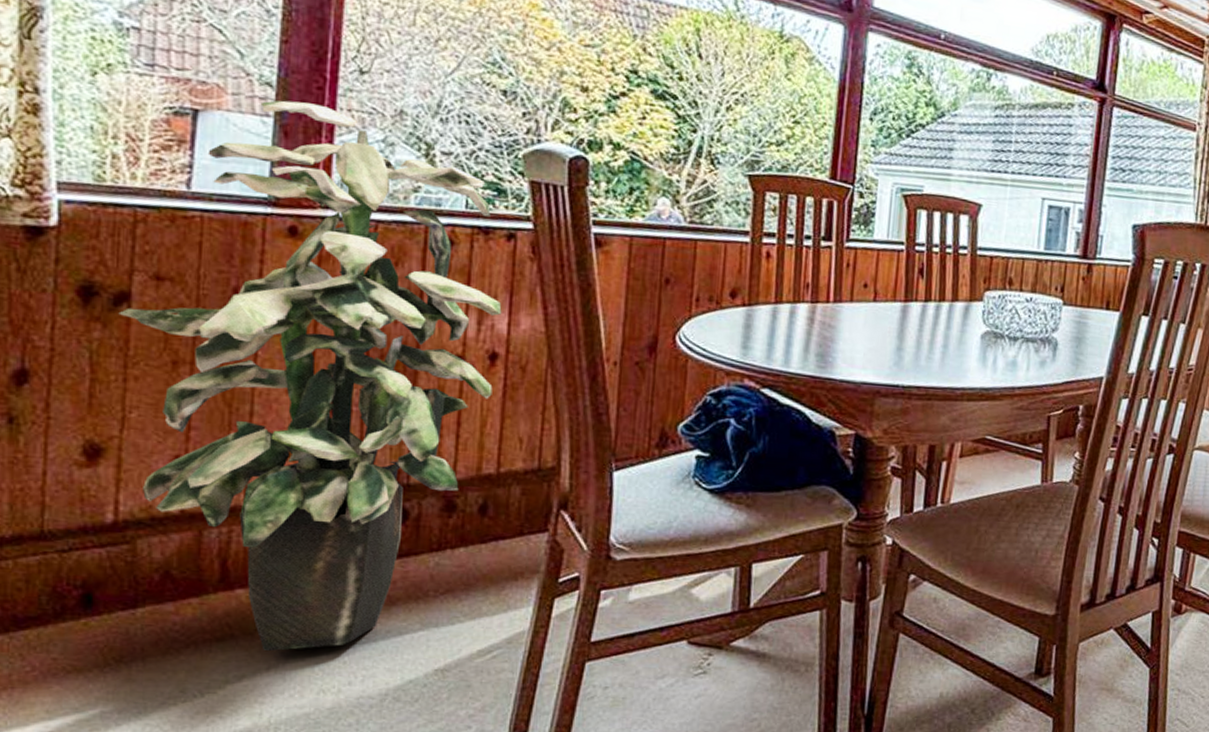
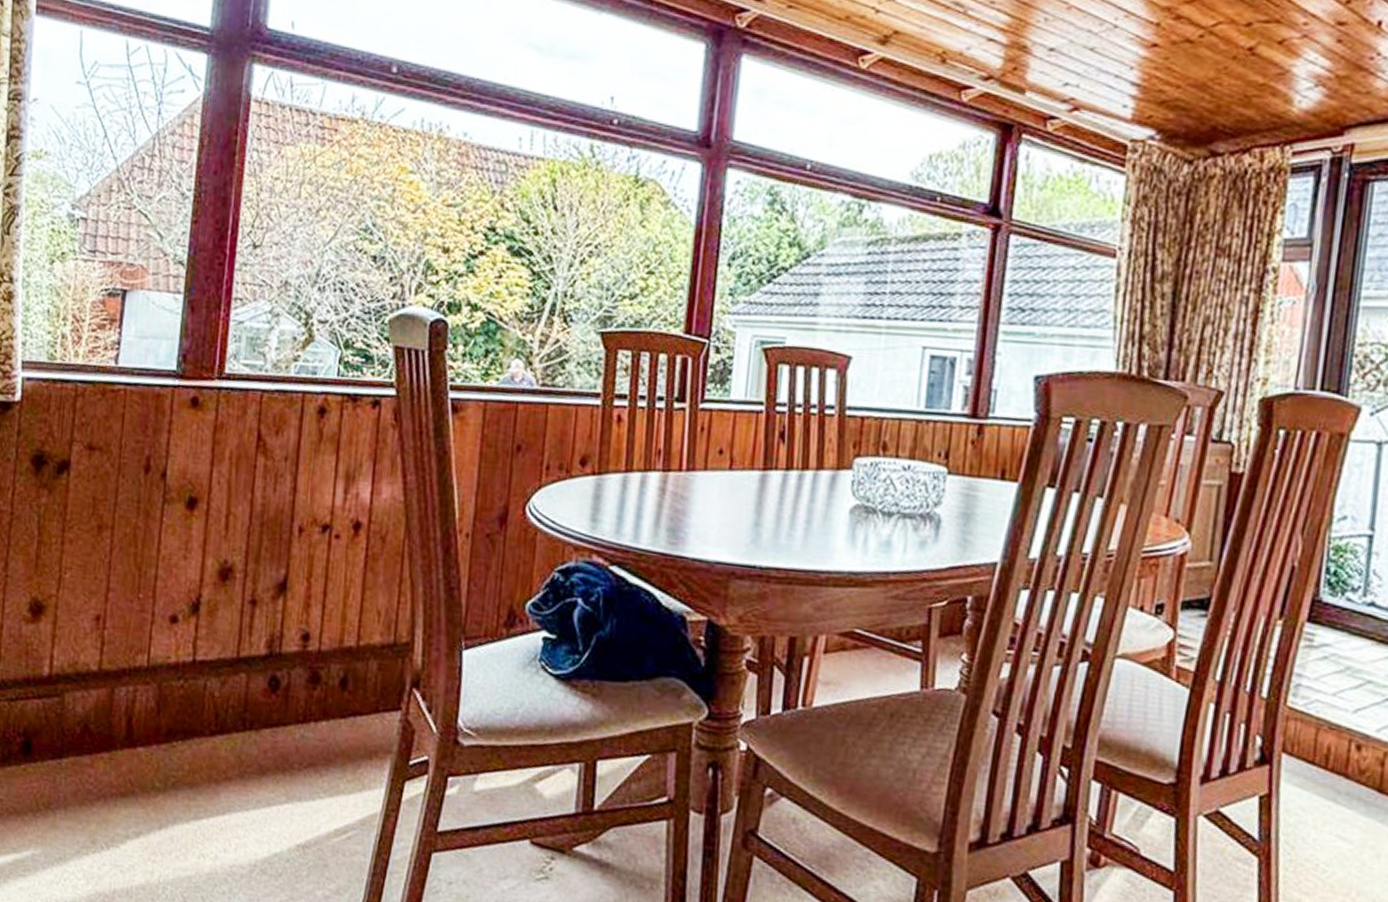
indoor plant: present [118,100,502,651] -> none [60,277,366,812]

